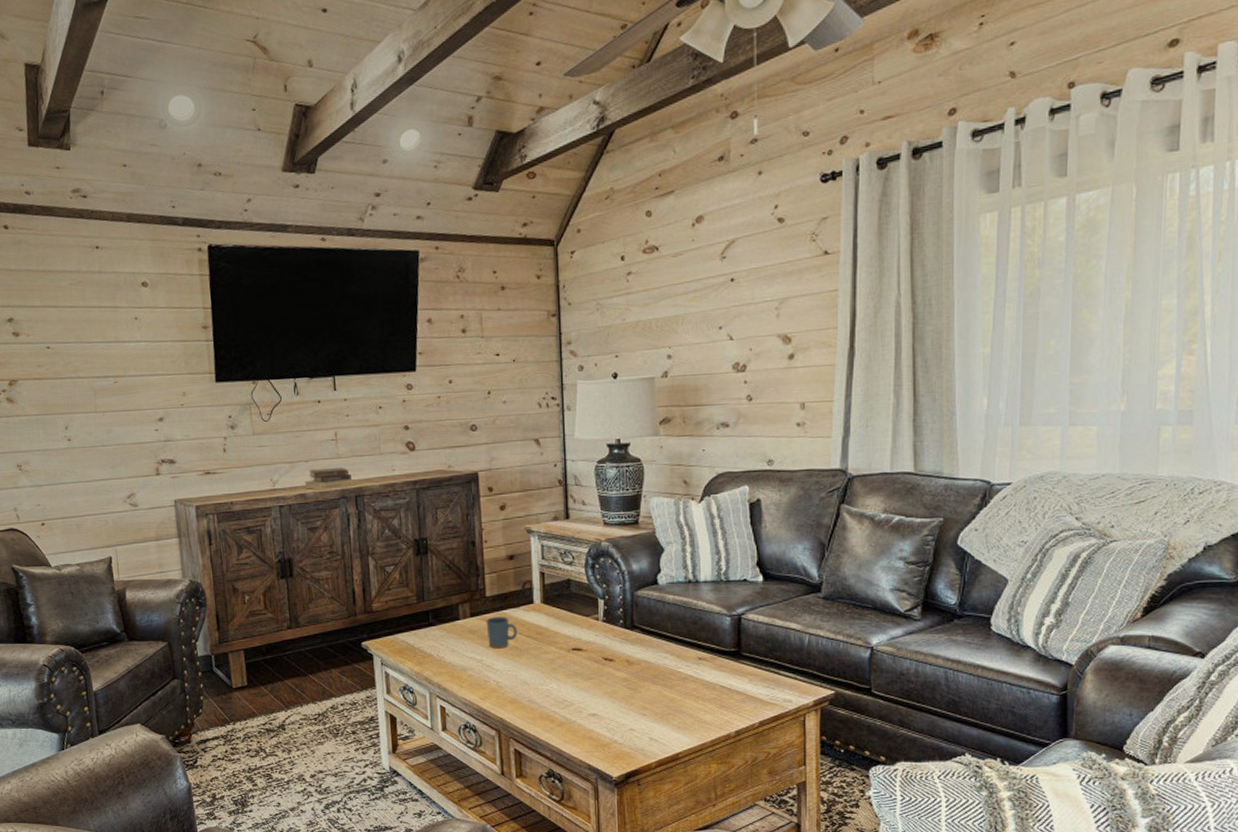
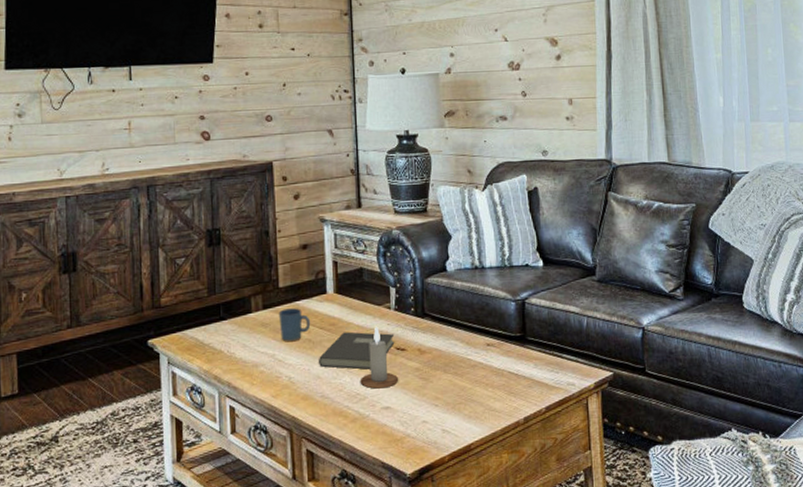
books: present [304,467,356,492] -> none [93,156,148,182]
book: none [526,641,603,677] -> present [319,332,395,370]
candle: none [567,636,607,696] -> present [360,326,399,389]

